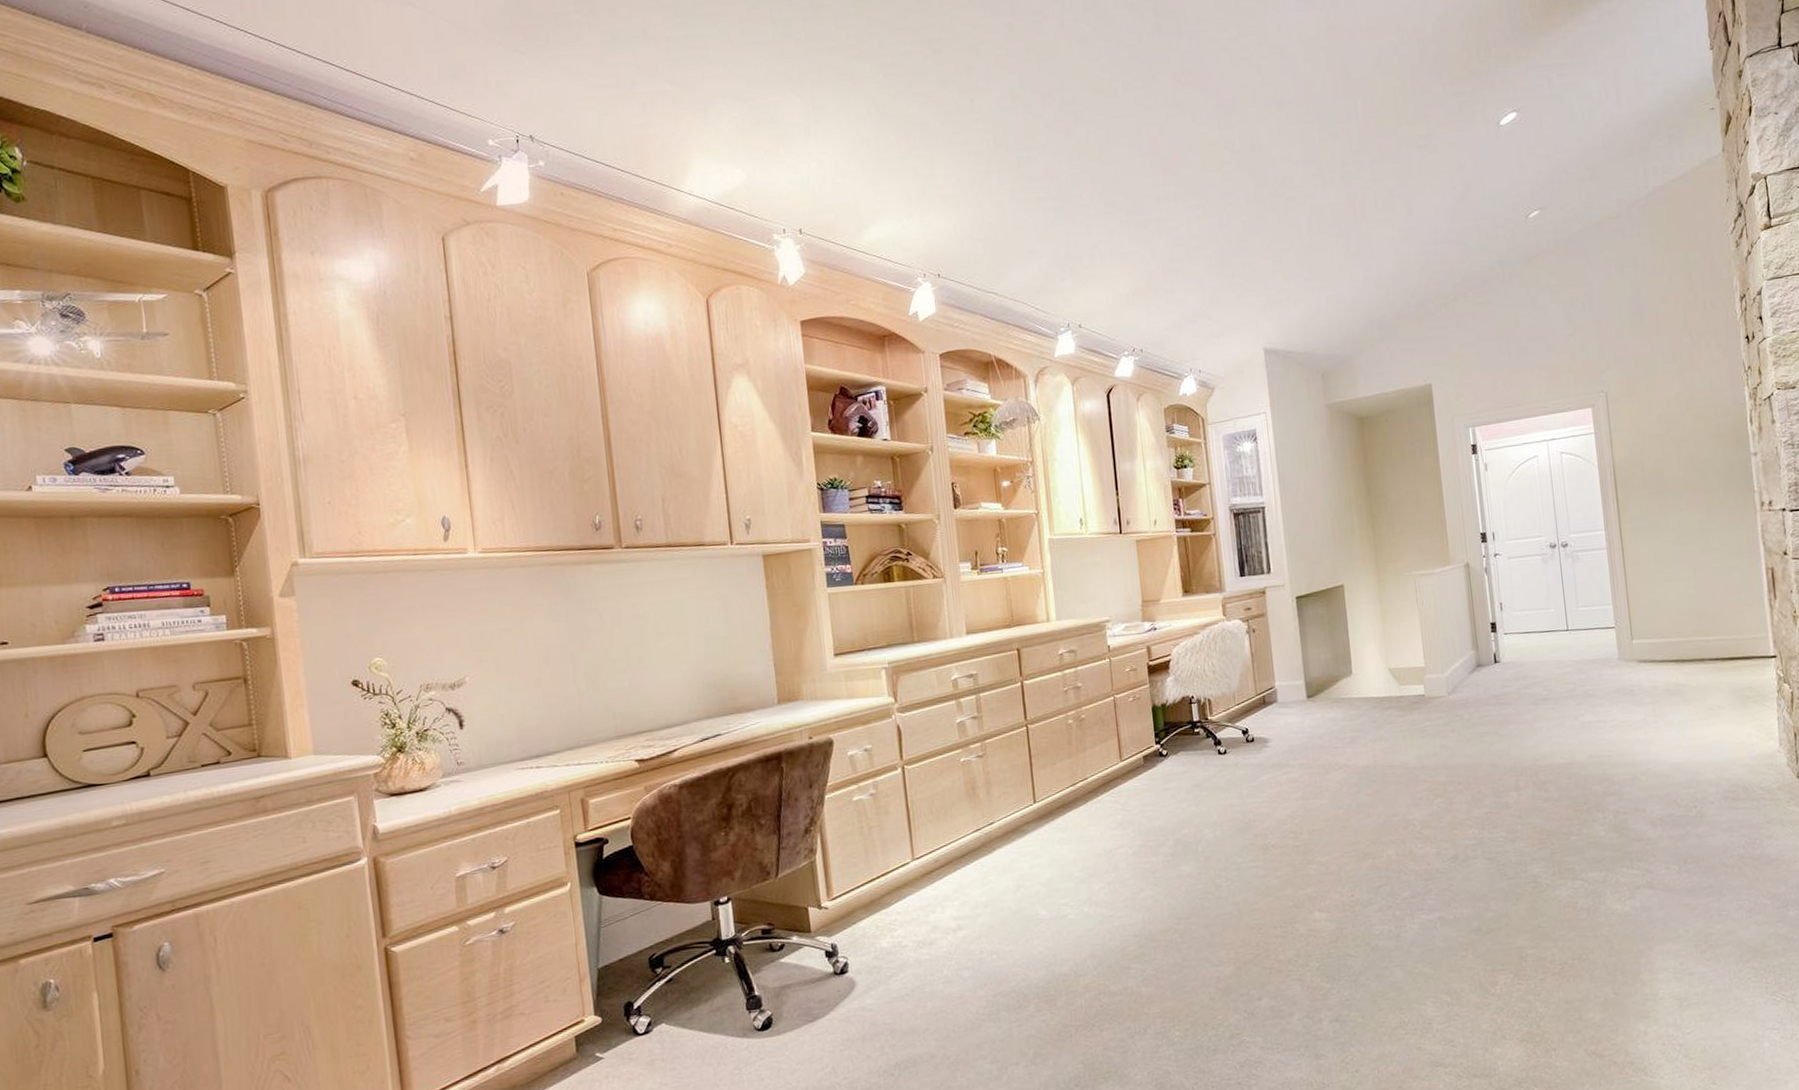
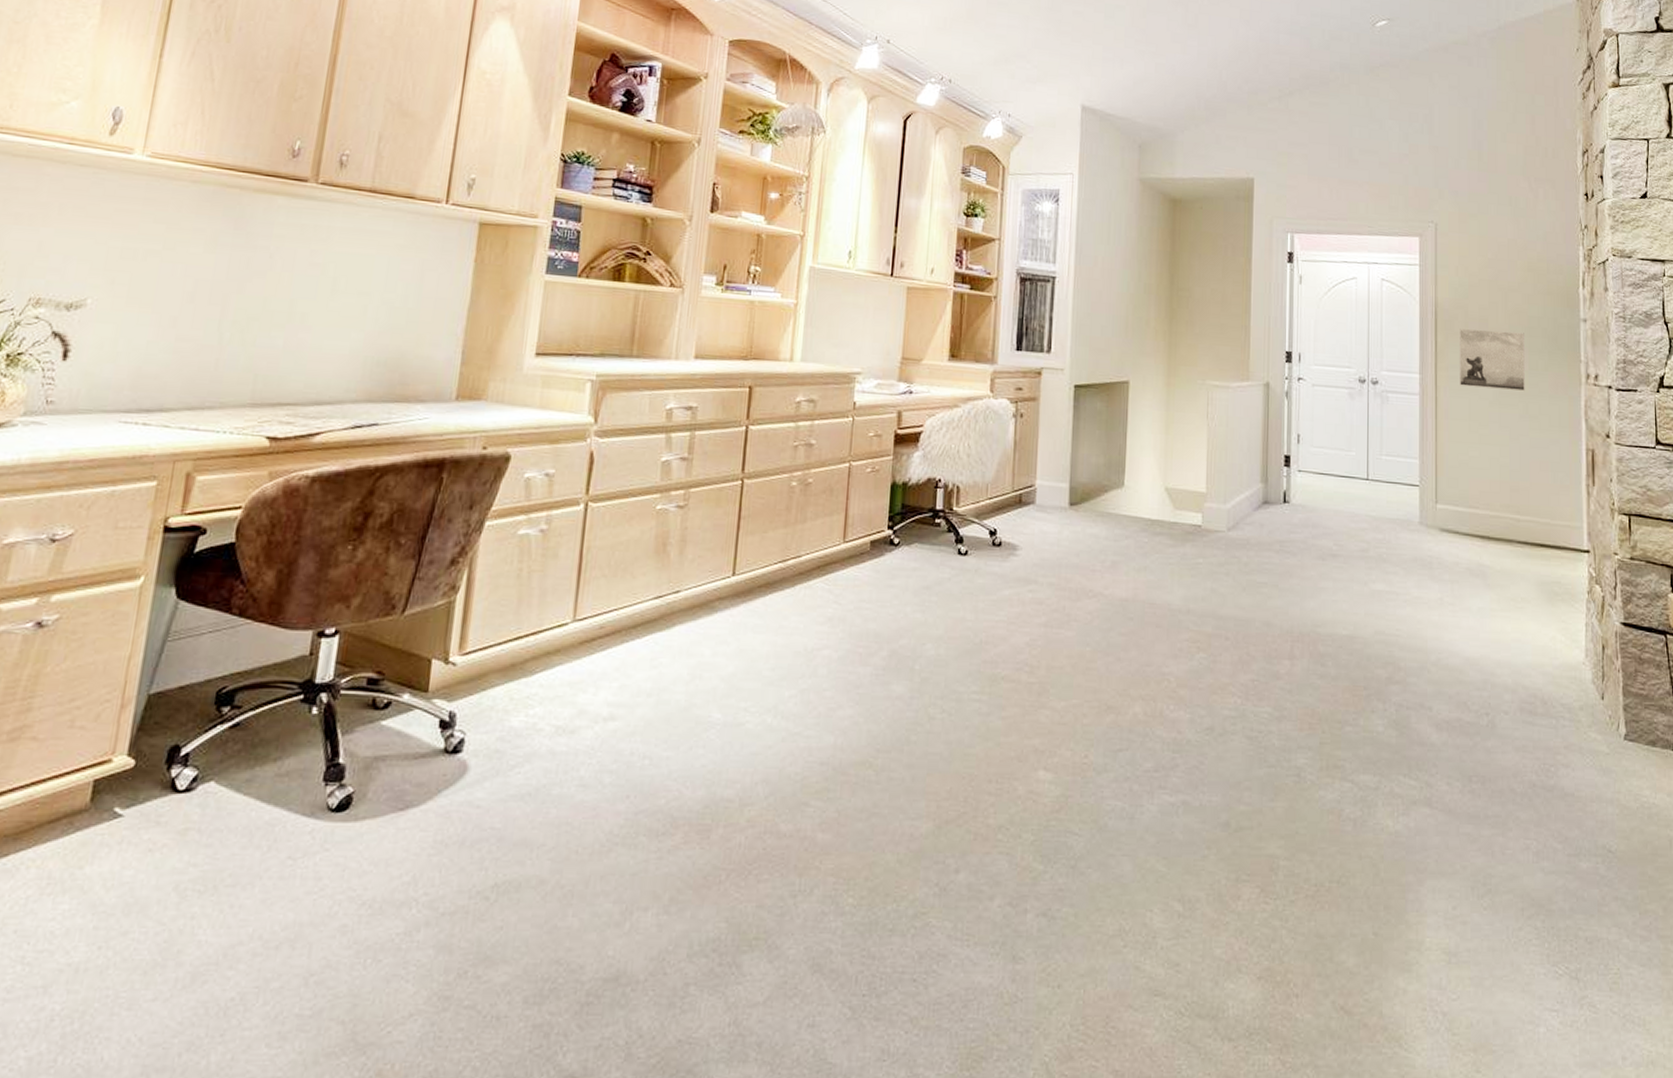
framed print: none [1638,476,1704,534] -> present [1460,329,1525,391]

